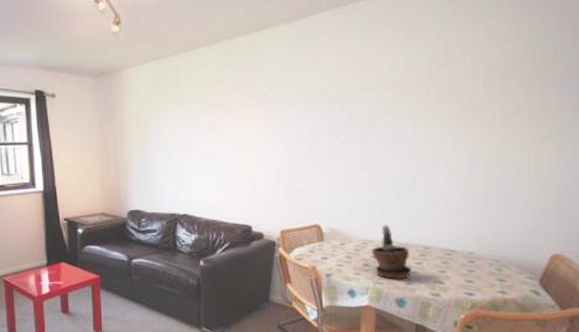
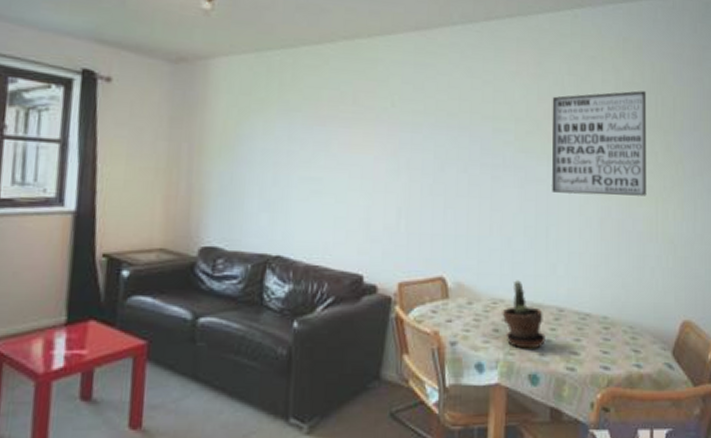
wall art: none [419,46,523,149] -> present [552,91,647,196]

